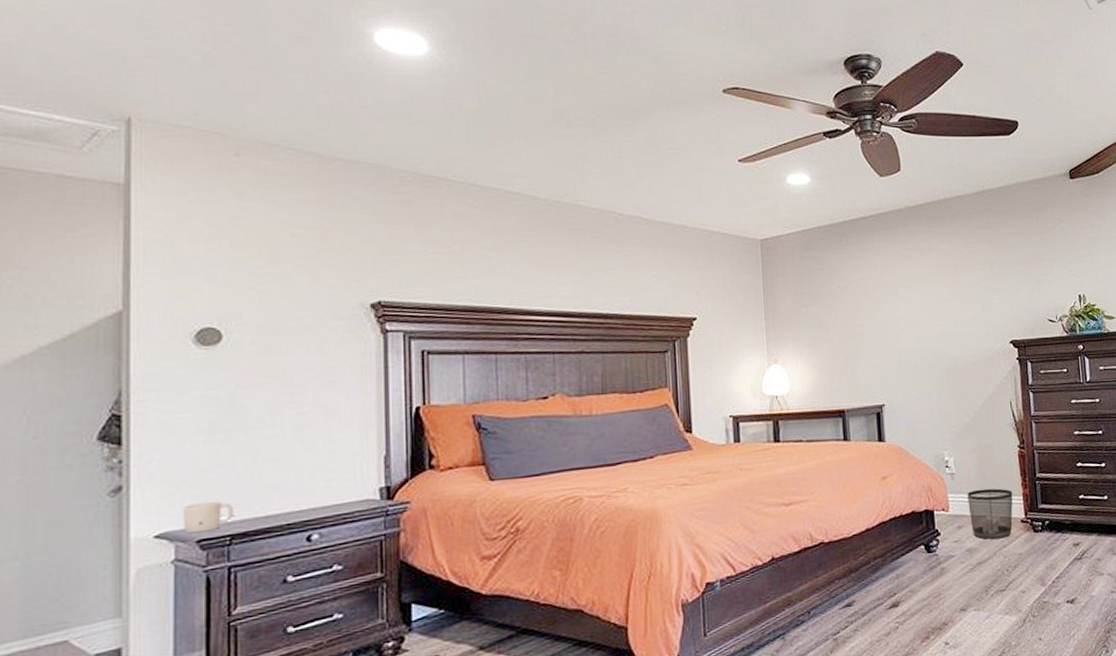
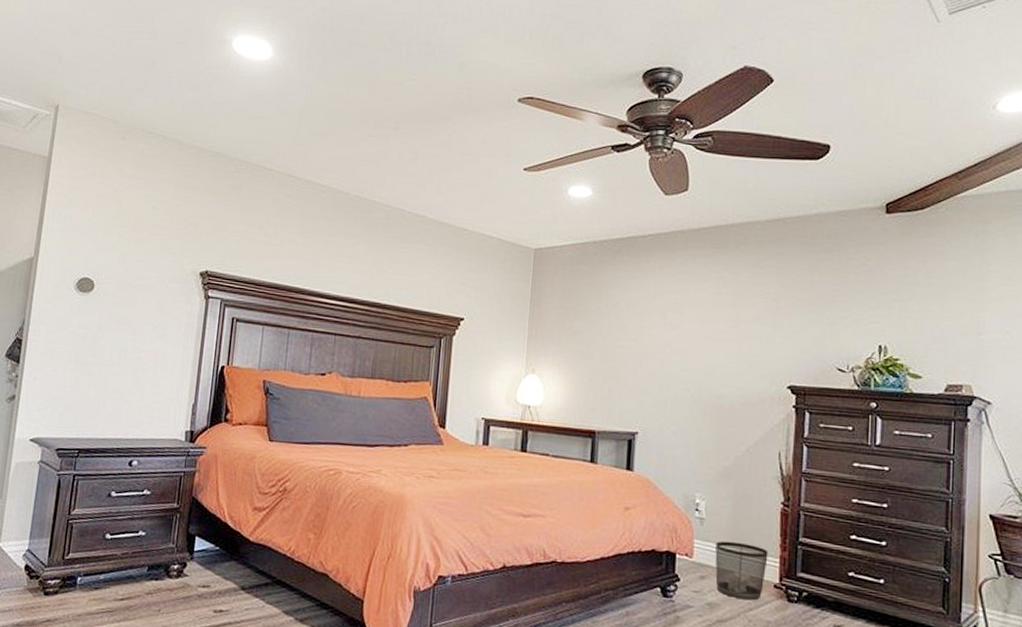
mug: present [183,501,234,534] -> none [49,418,84,443]

